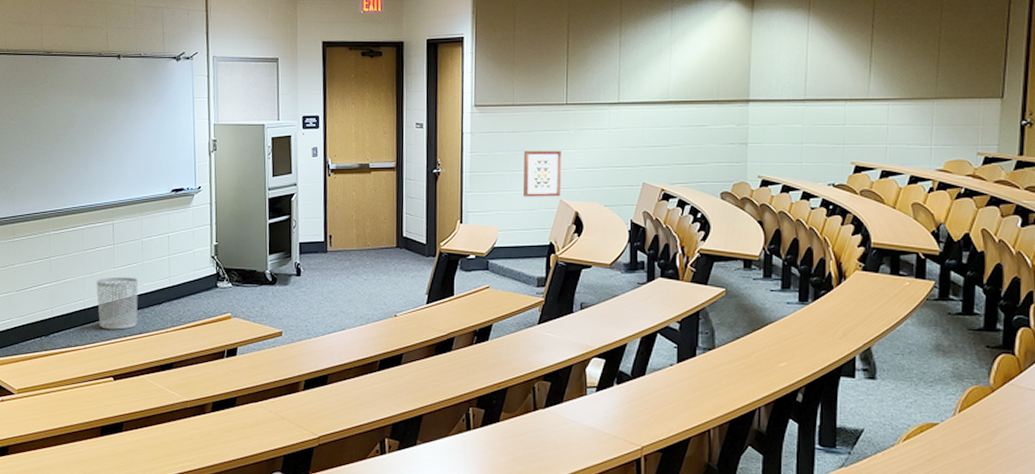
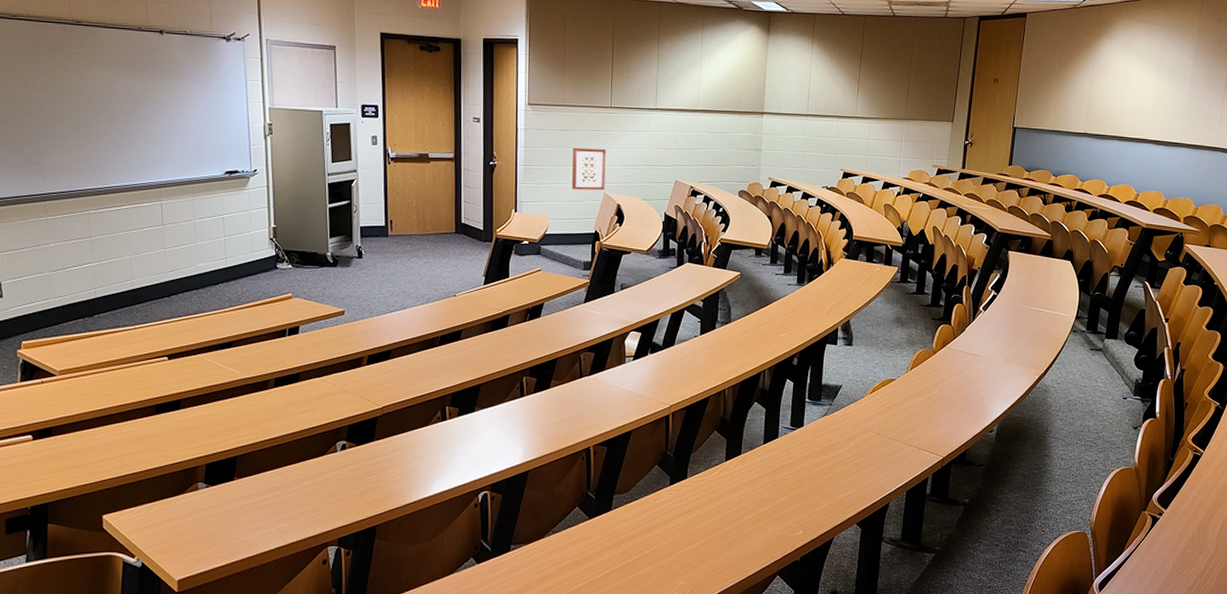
waste bin: present [96,276,139,330] -> none [145,257,192,310]

